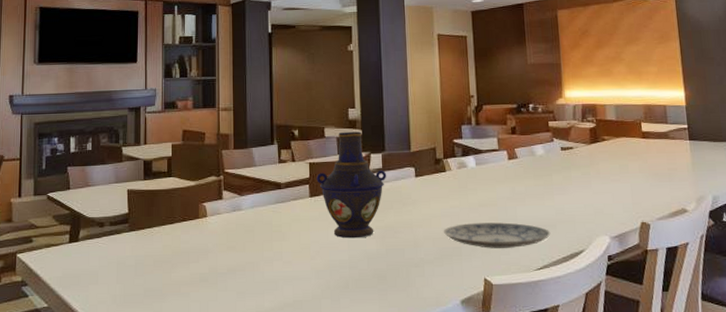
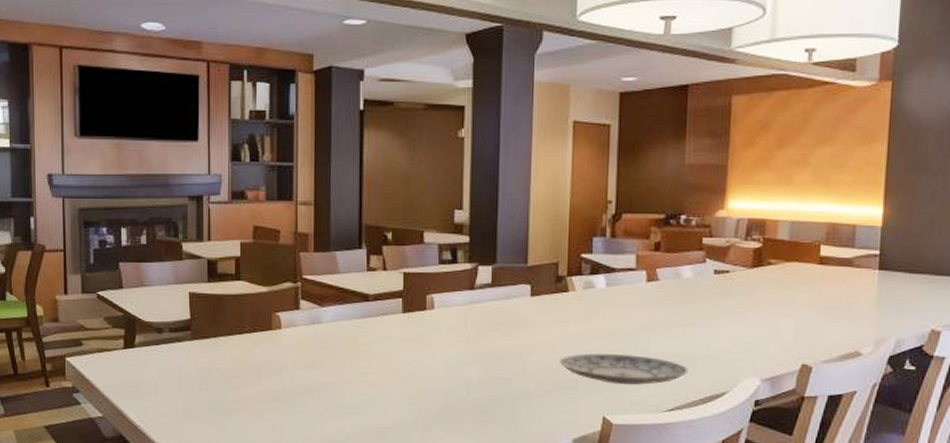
vase: present [316,132,387,239] -> none [411,238,497,363]

